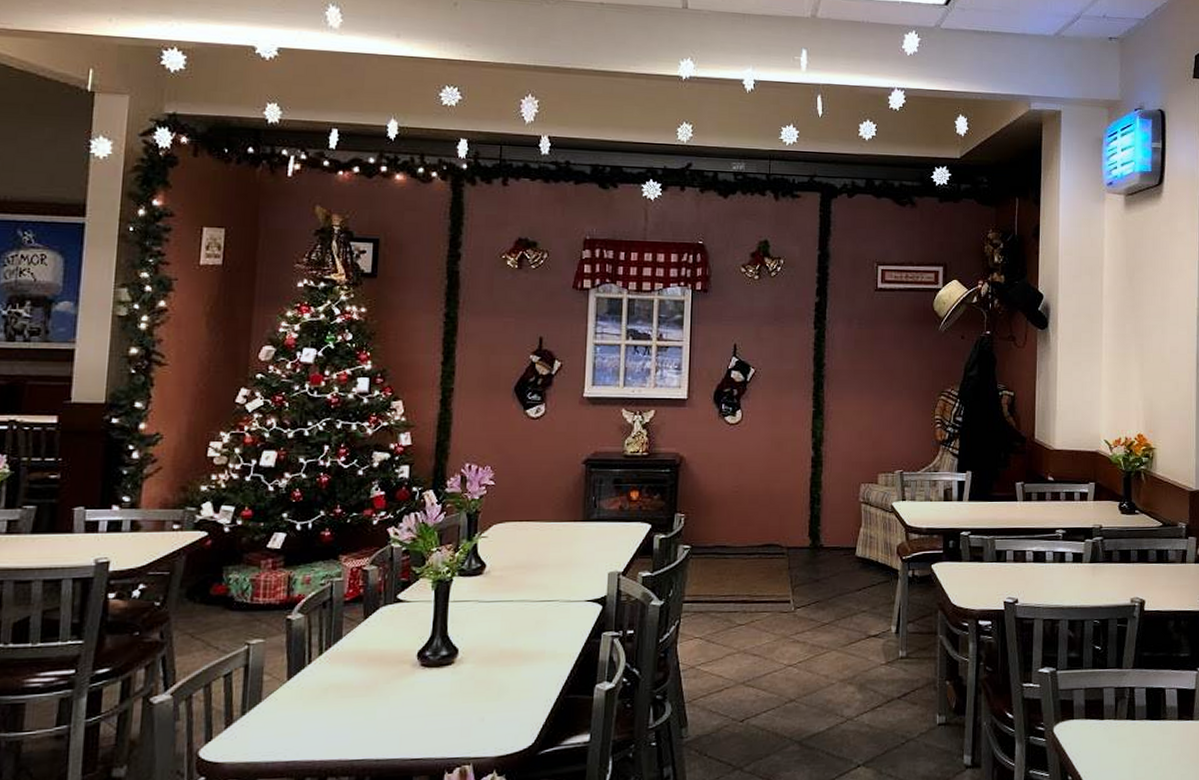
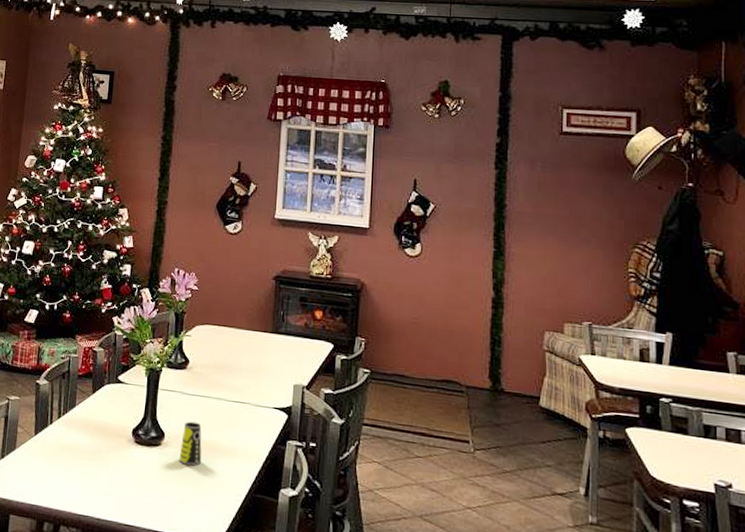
cup: none [476,630,504,679] -> present [179,421,202,466]

